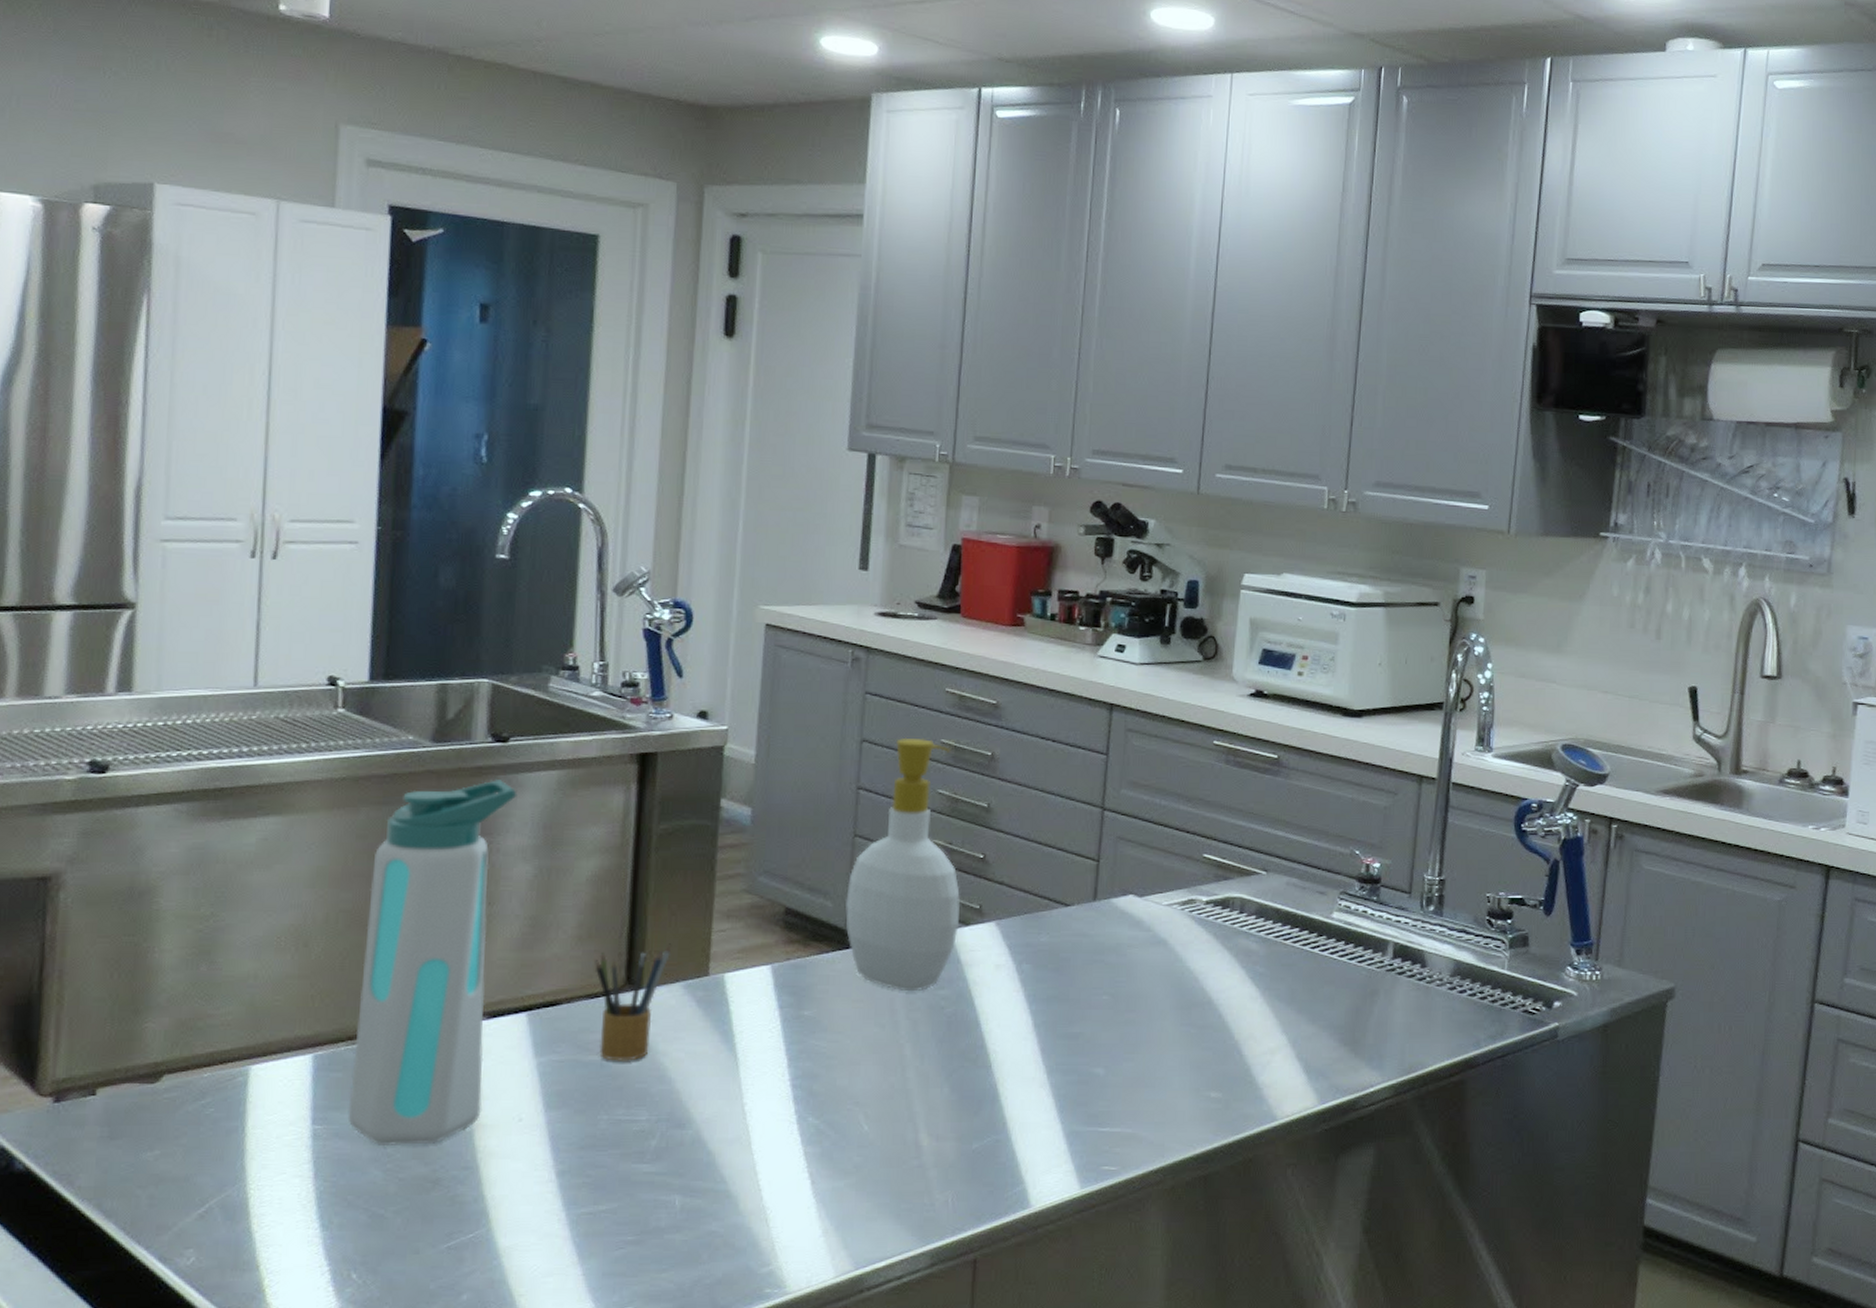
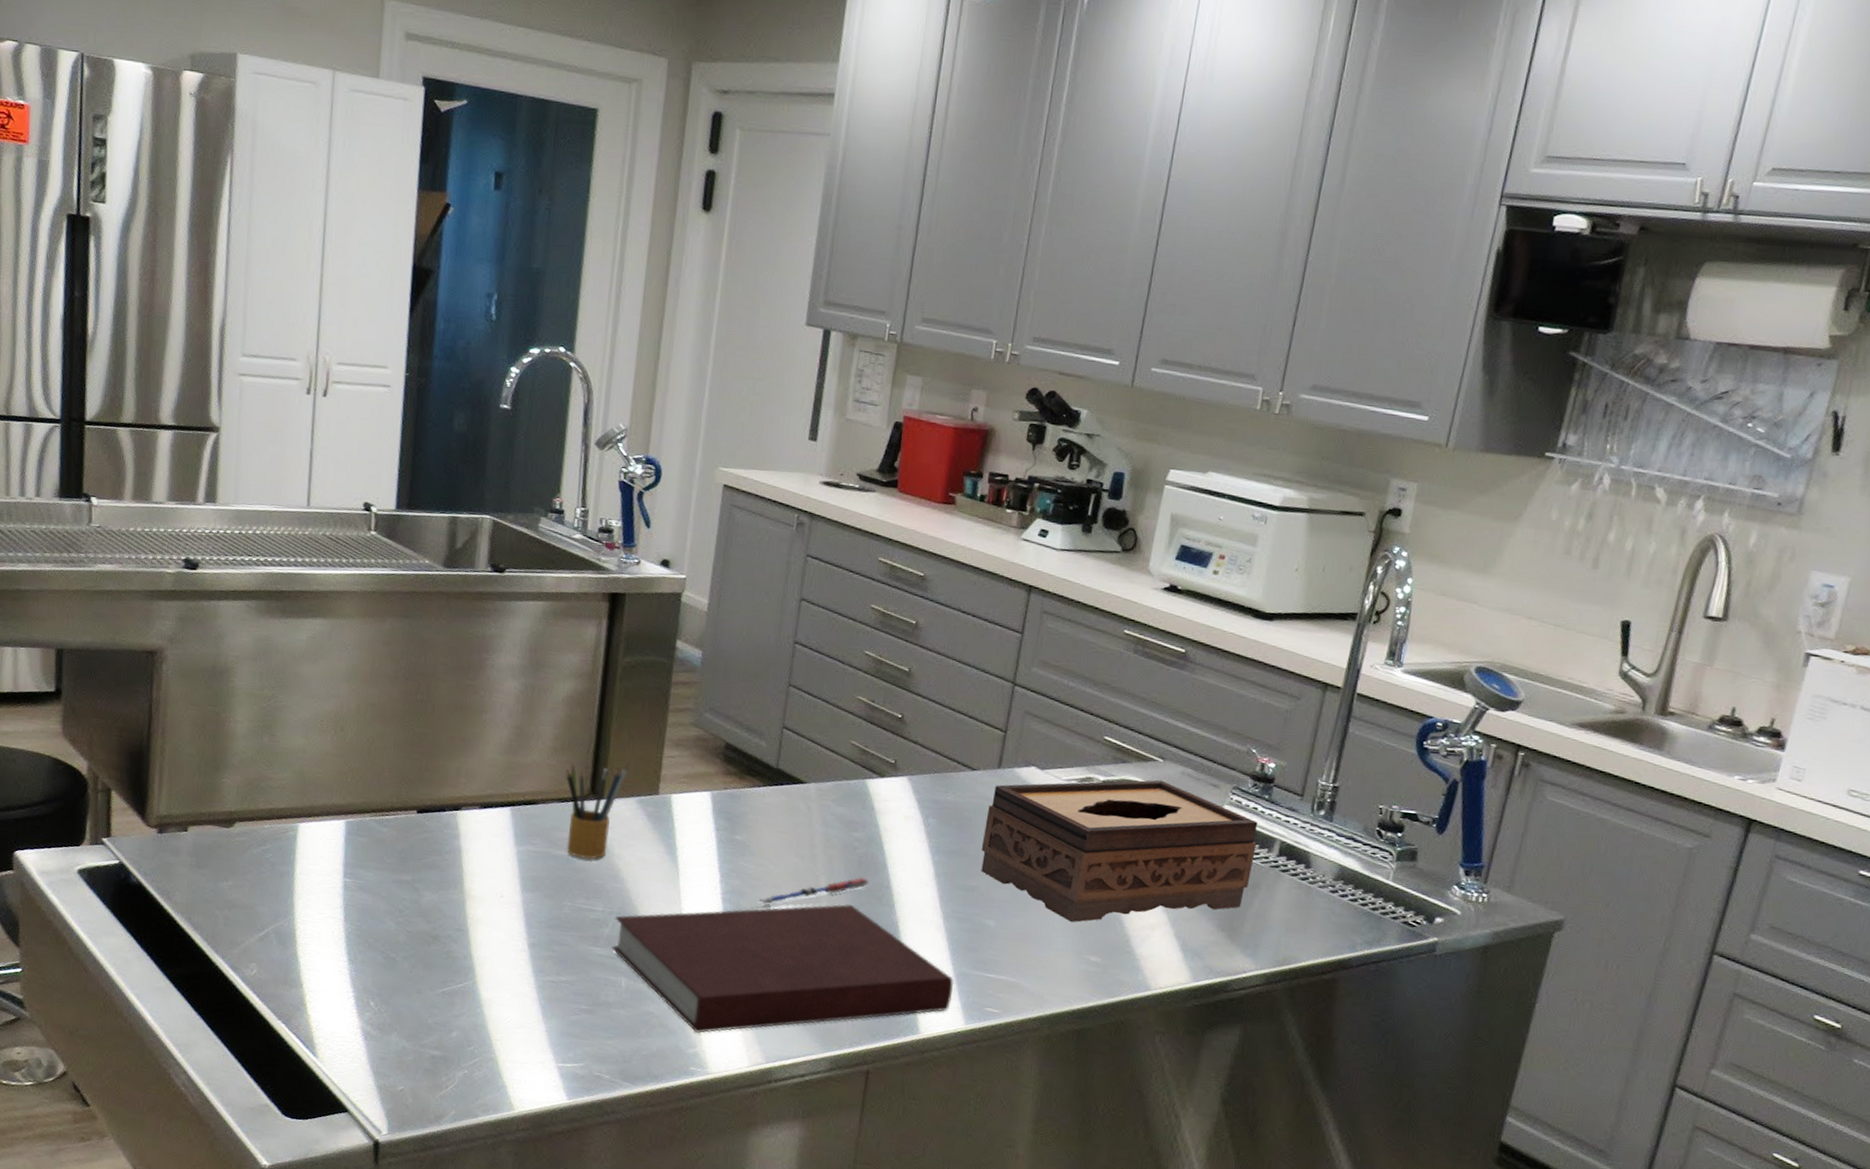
water bottle: present [347,779,518,1147] -> none [370,604,510,907]
notebook: none [660,1071,1065,1247] -> present [611,904,955,1033]
pen: none [835,1039,961,1086] -> present [759,876,869,905]
soap bottle: present [845,737,961,992] -> none [776,600,880,831]
tissue box: none [1082,893,1370,1059] -> present [981,780,1258,923]

